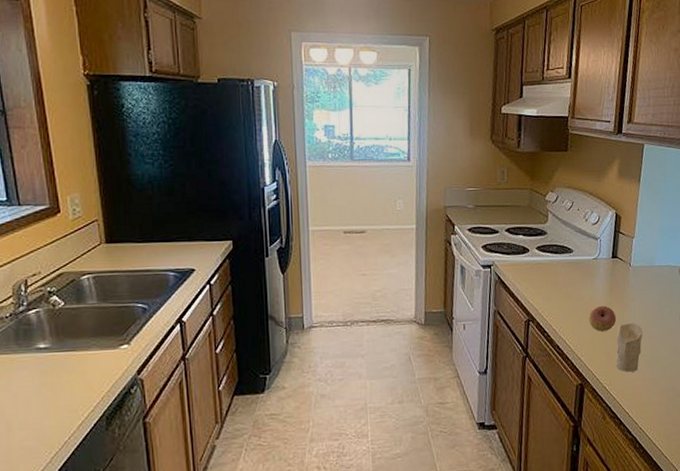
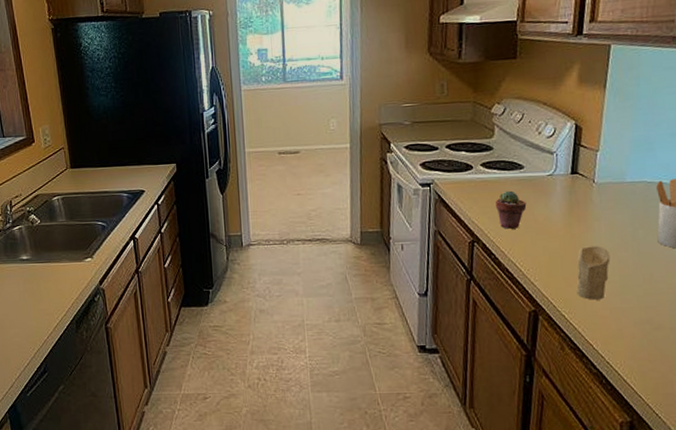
potted succulent: none [548,272,575,308] -> present [495,190,527,229]
fruit: present [589,305,617,331] -> none [543,226,578,255]

